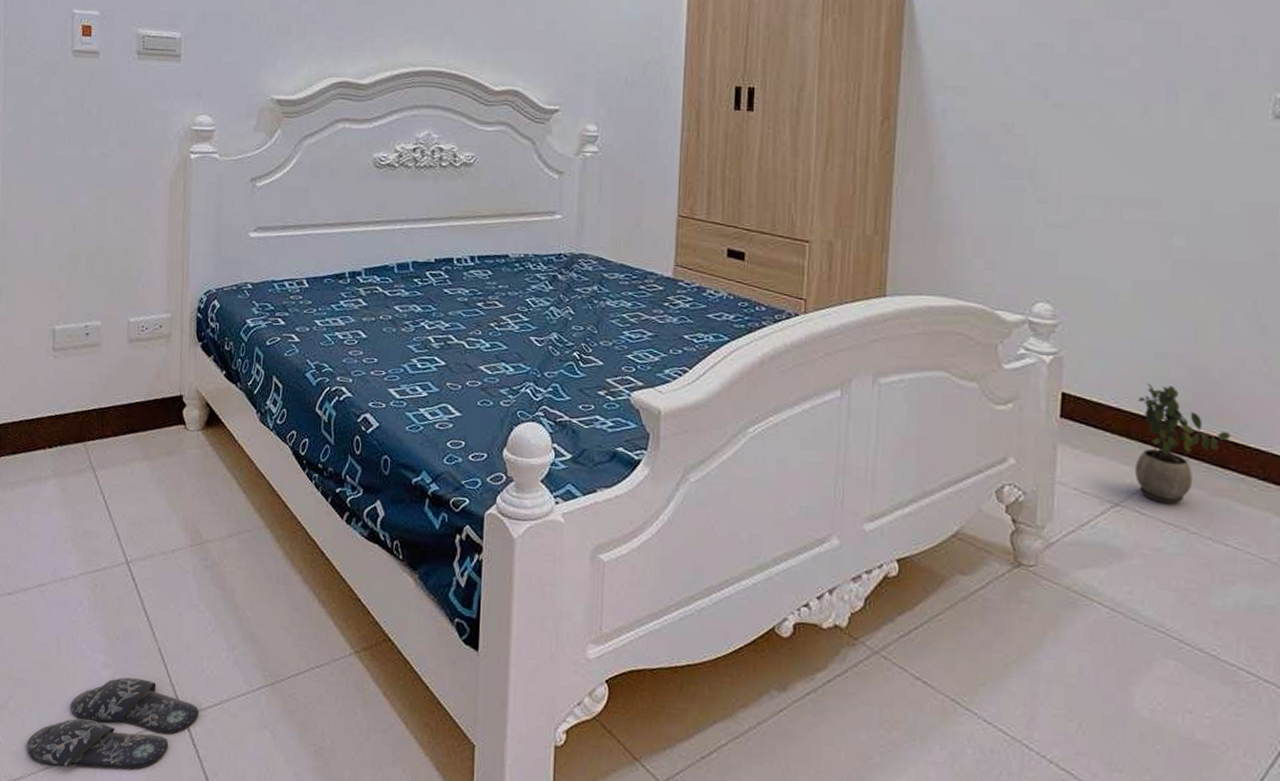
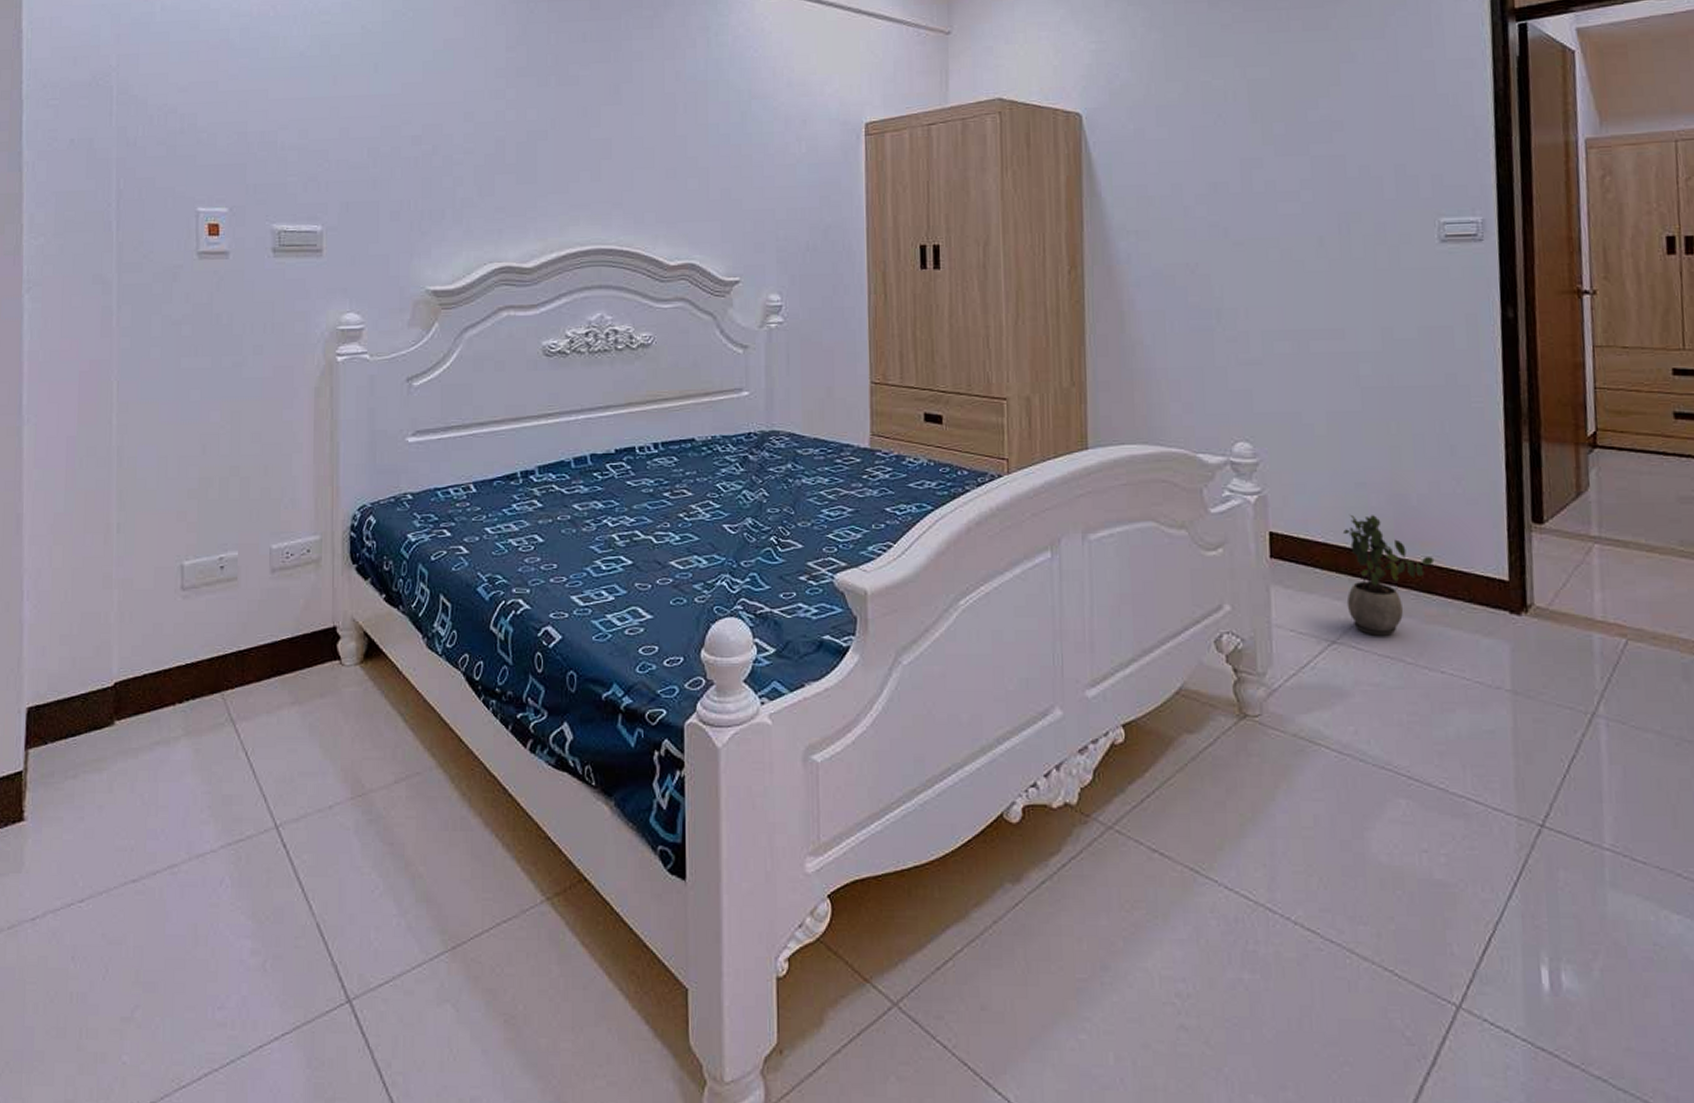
slippers: present [27,677,199,770] -> none [159,963,367,1084]

